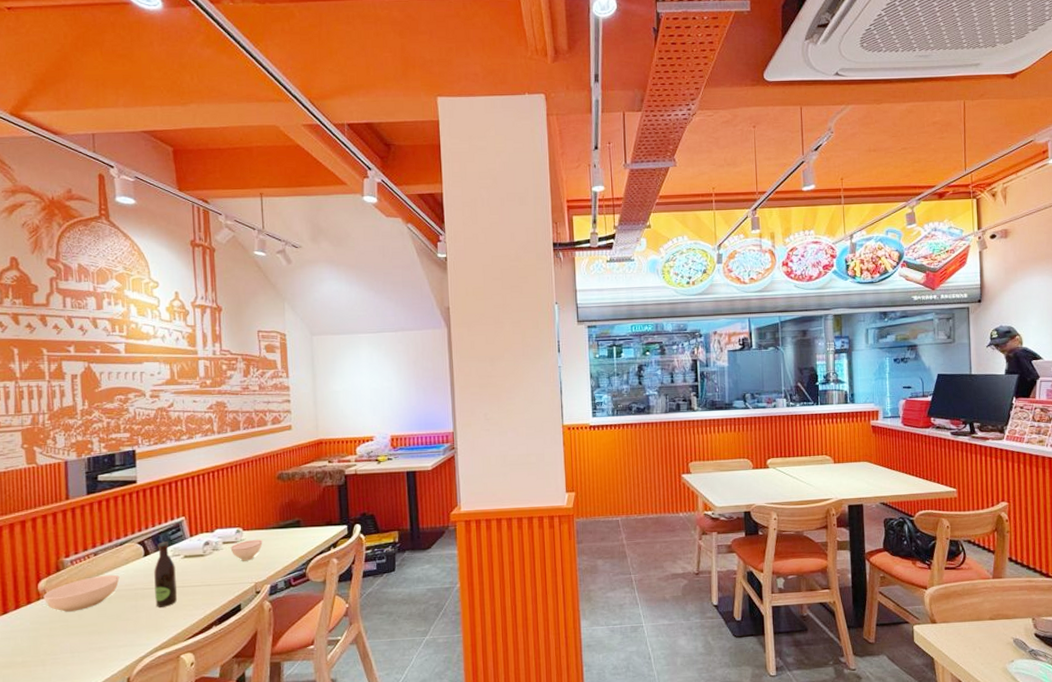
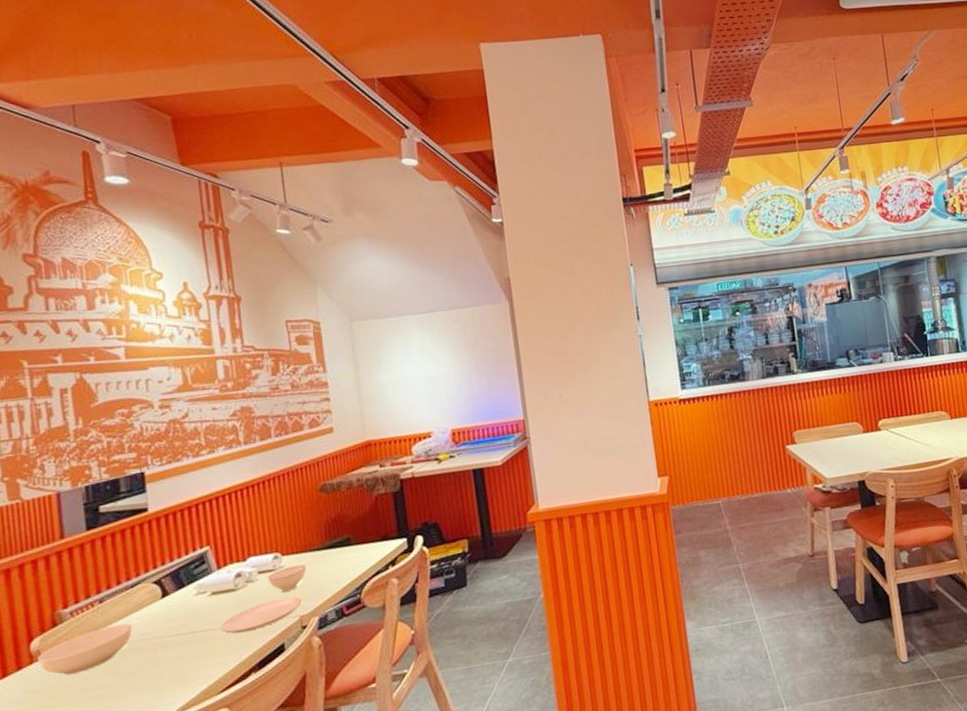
bottle: present [154,541,178,607] -> none [175,577,207,658]
plate: none [189,565,257,592] -> present [220,596,302,634]

